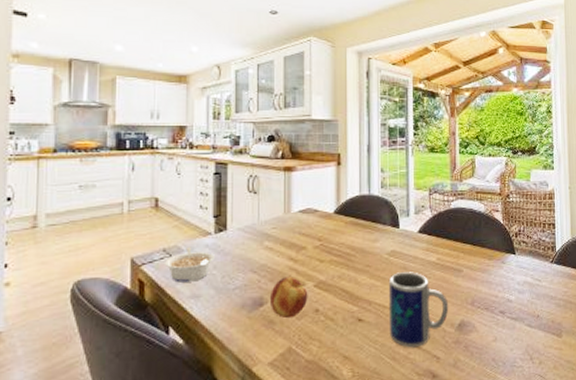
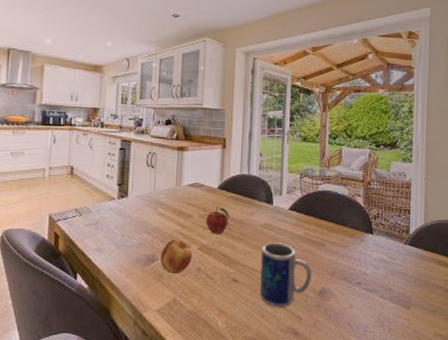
legume: present [165,246,215,283] -> none [76,208,117,238]
fruit: none [322,234,350,268] -> present [206,206,230,234]

